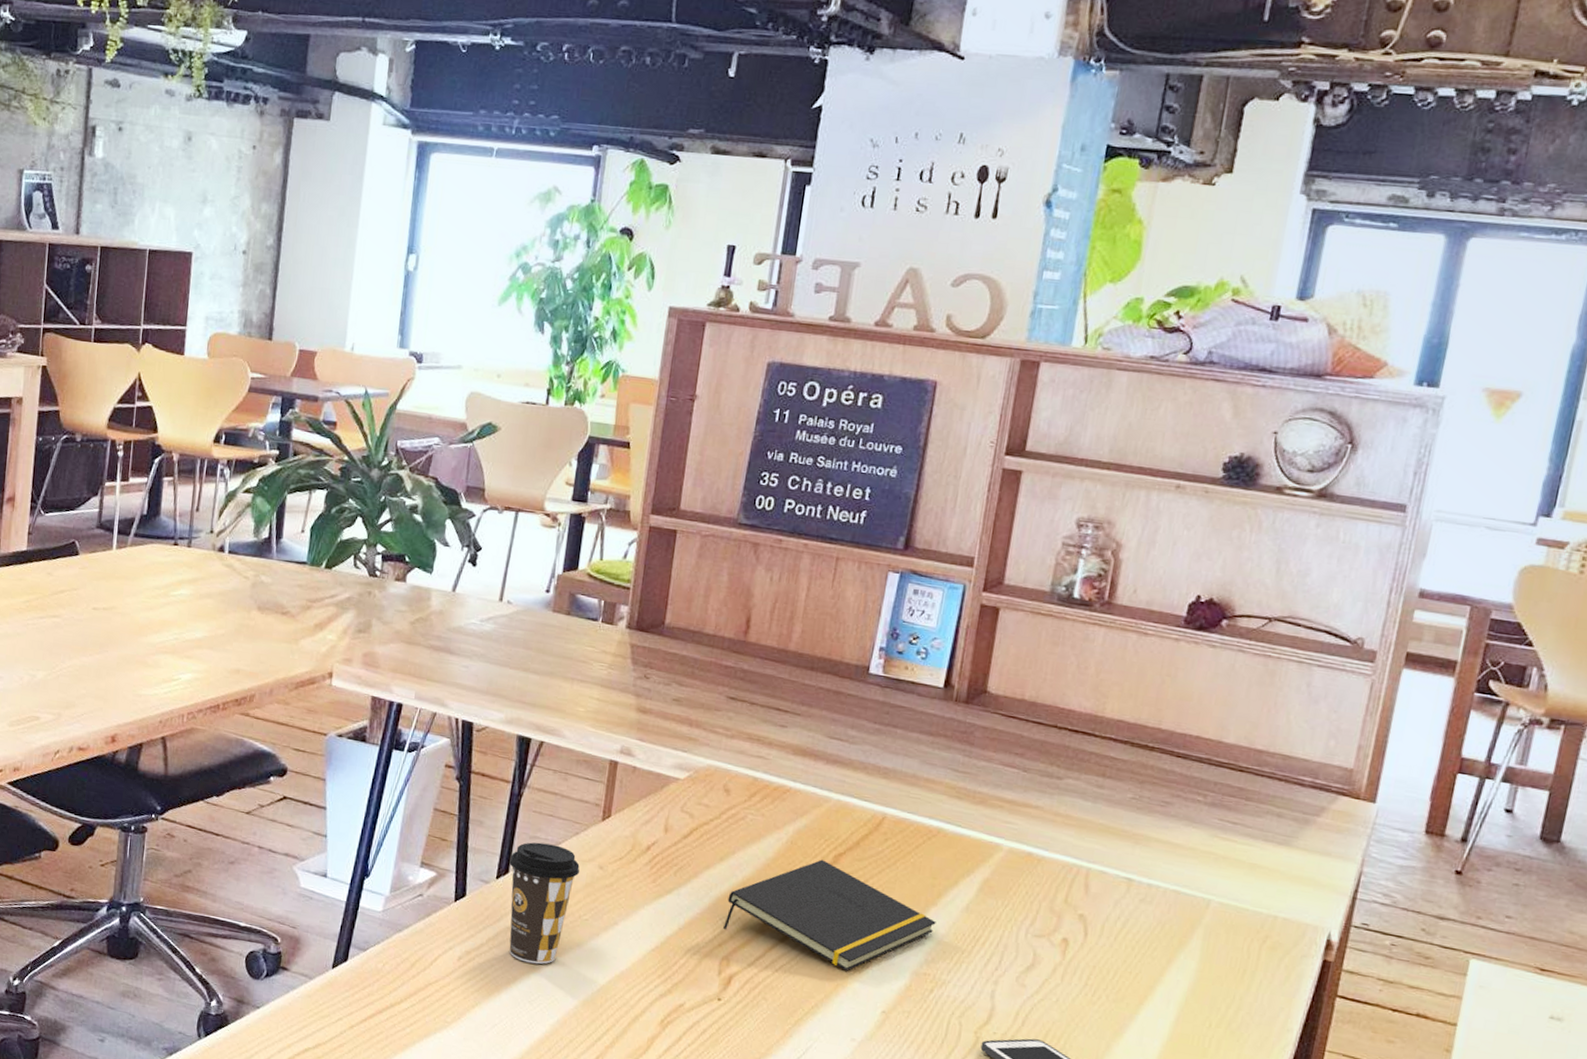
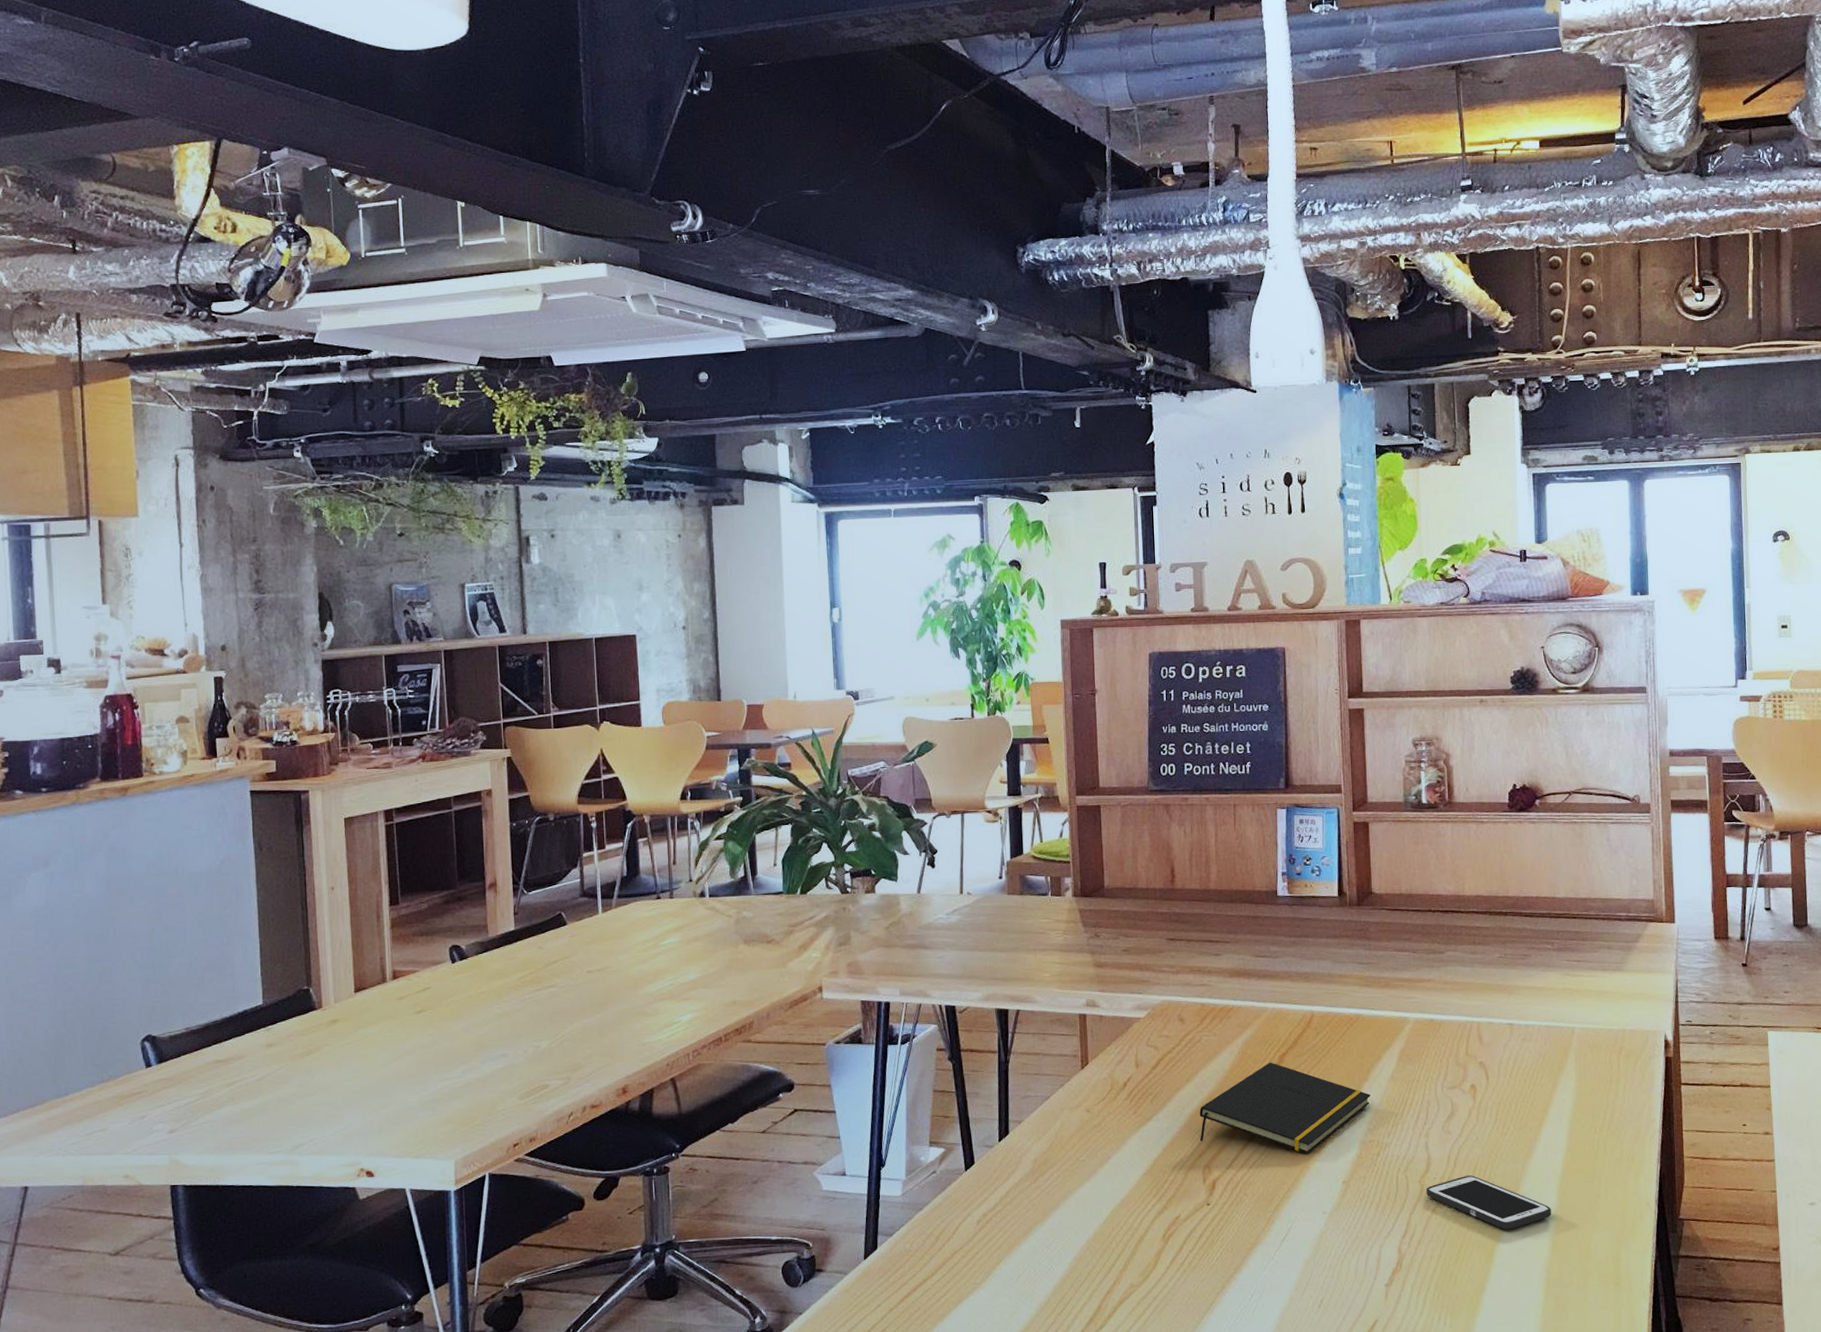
coffee cup: present [509,842,580,965] -> none [1008,1099,1071,1212]

